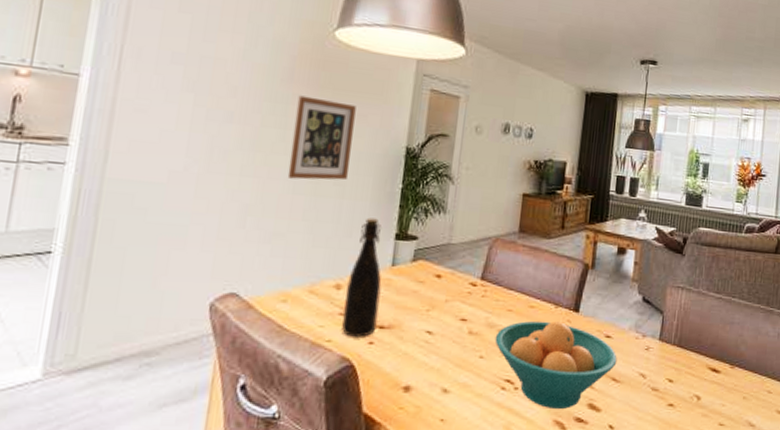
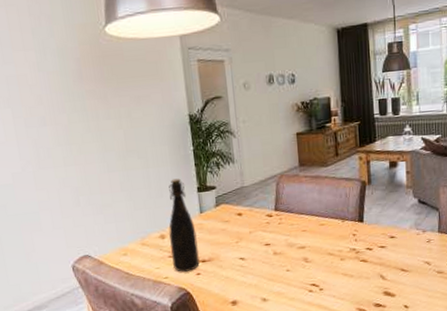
wall art: present [287,95,356,180] -> none [90,89,147,161]
fruit bowl: present [494,320,617,410] -> none [296,232,403,301]

